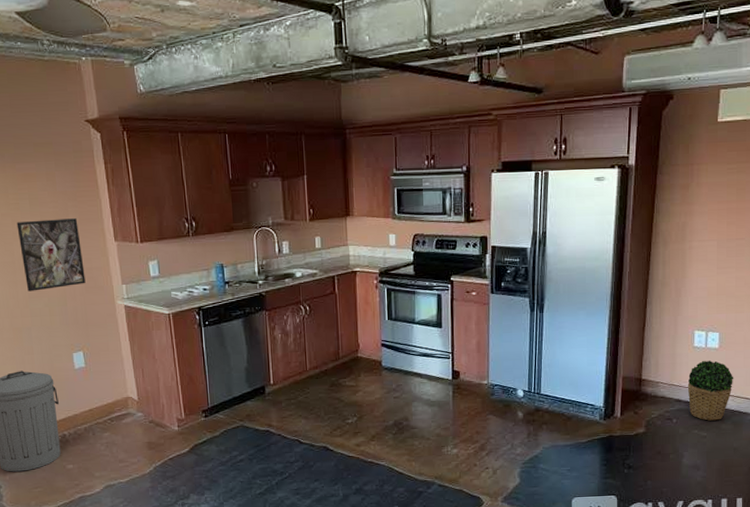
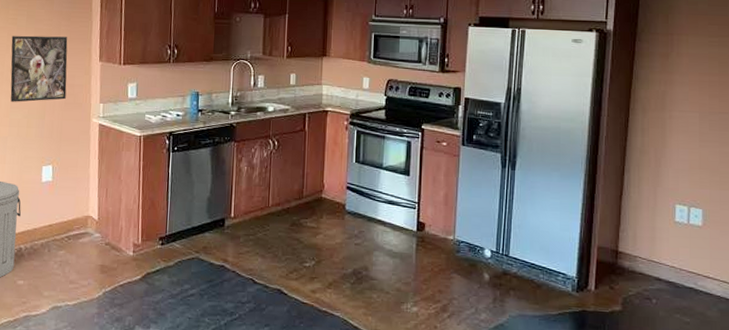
potted plant: present [687,361,734,421] -> none [668,238,720,306]

